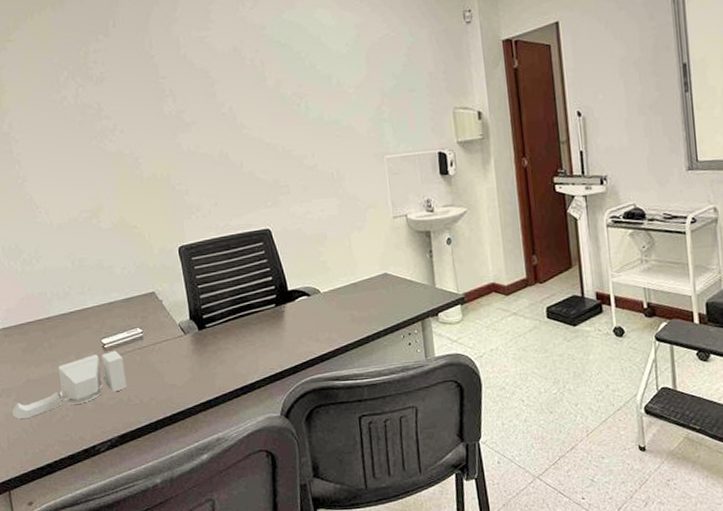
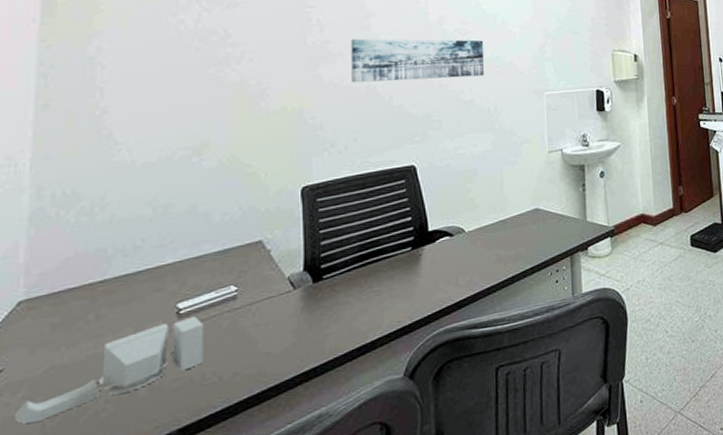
wall art: none [201,103,324,151] -> present [351,38,484,83]

